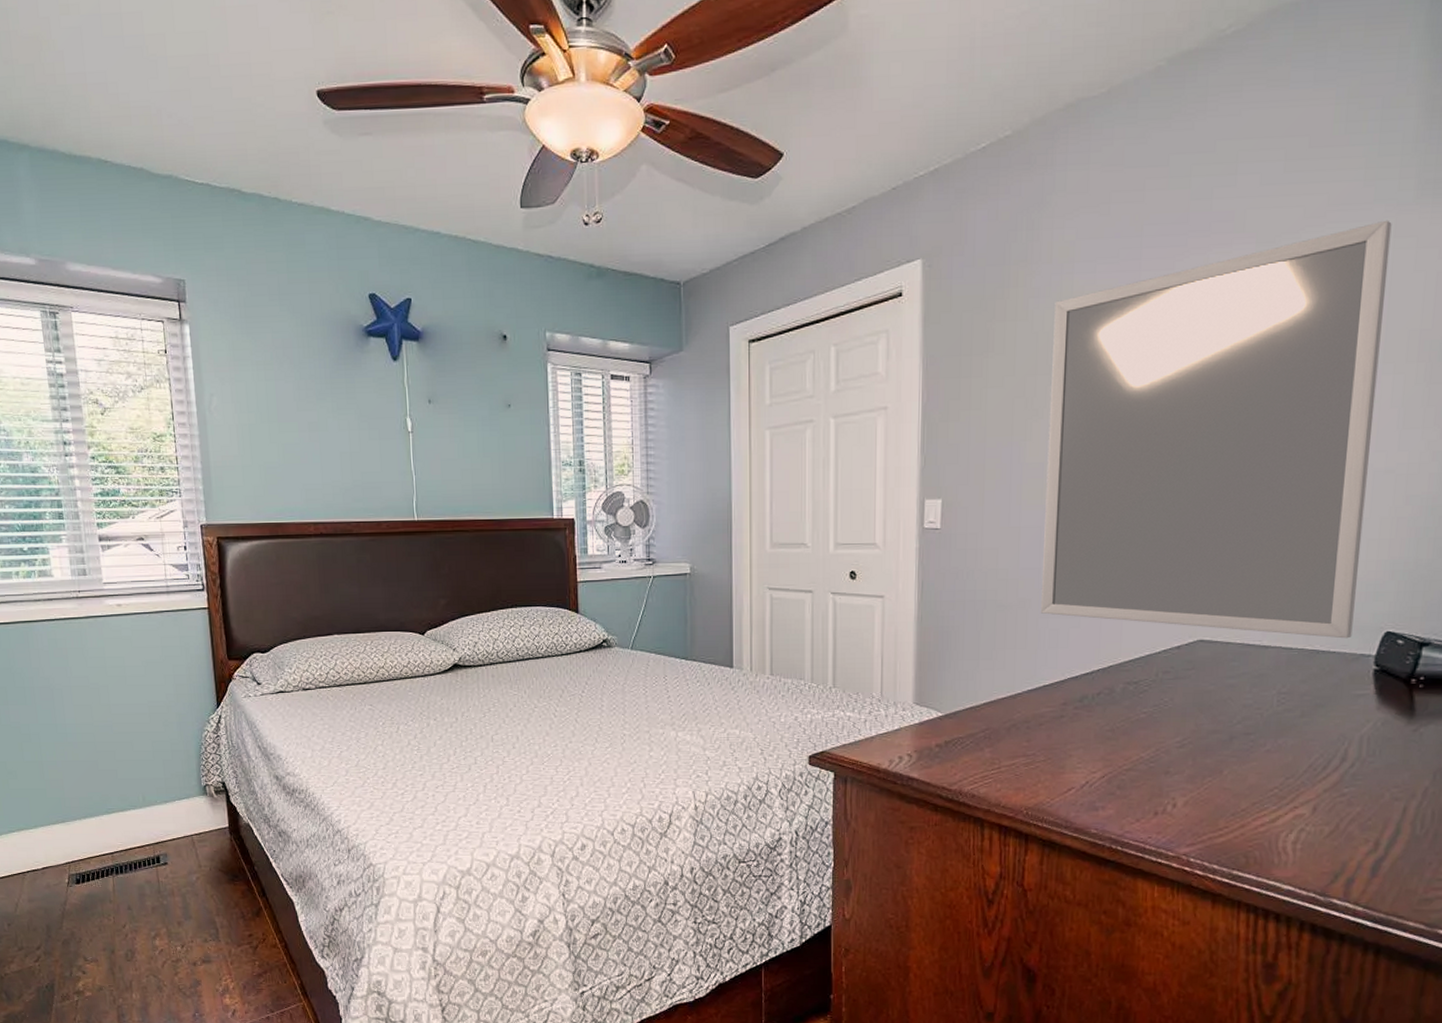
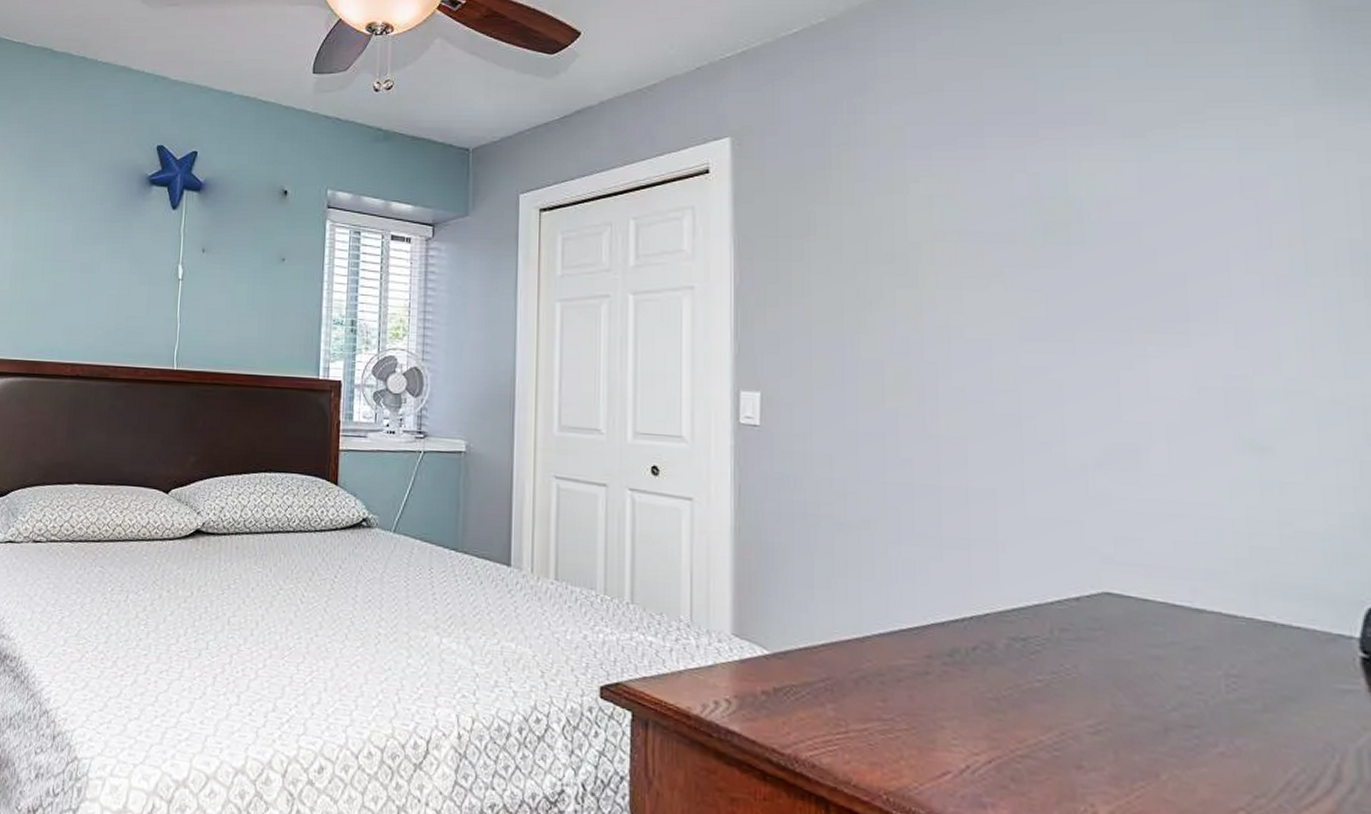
home mirror: present [1040,220,1392,639] -> none [885,119,1321,612]

